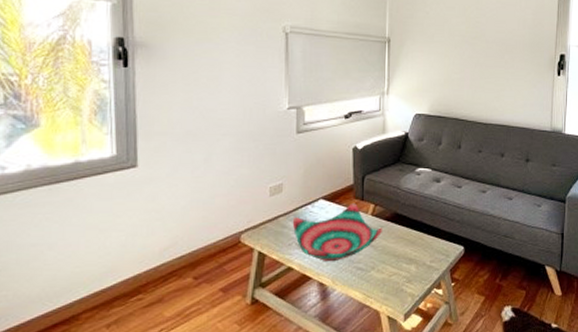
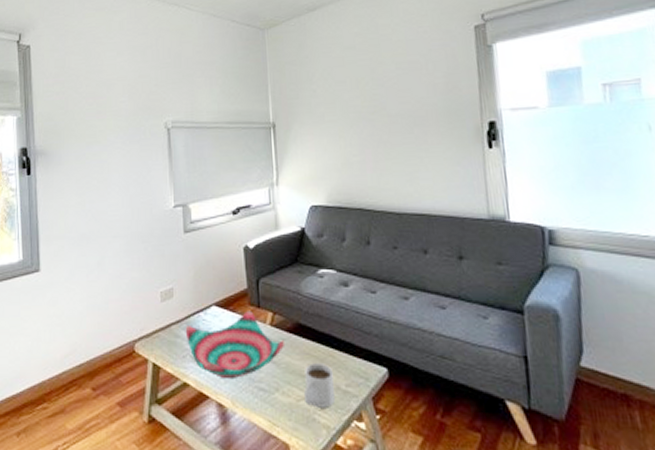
mug: none [396,245,421,281] -> present [304,364,335,408]

